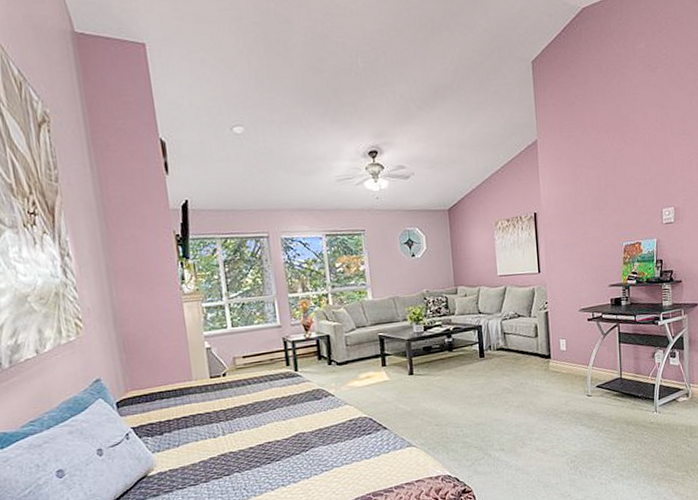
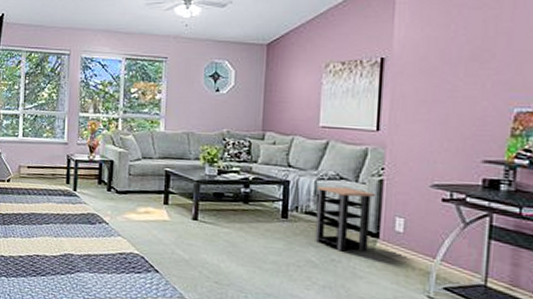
side table: none [503,322,545,375] -> present [315,186,376,252]

